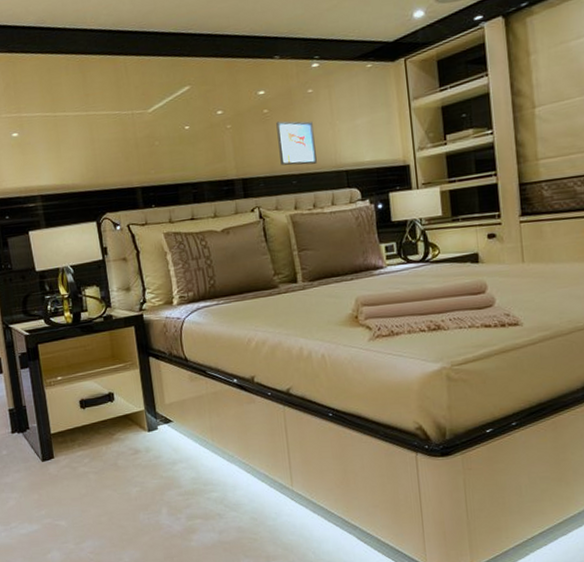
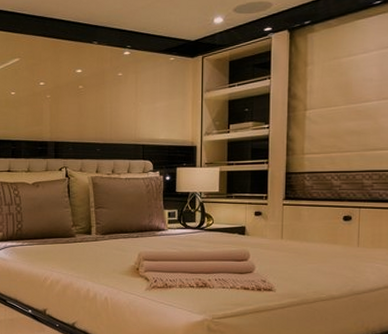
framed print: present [276,121,317,166] -> none [89,97,119,136]

